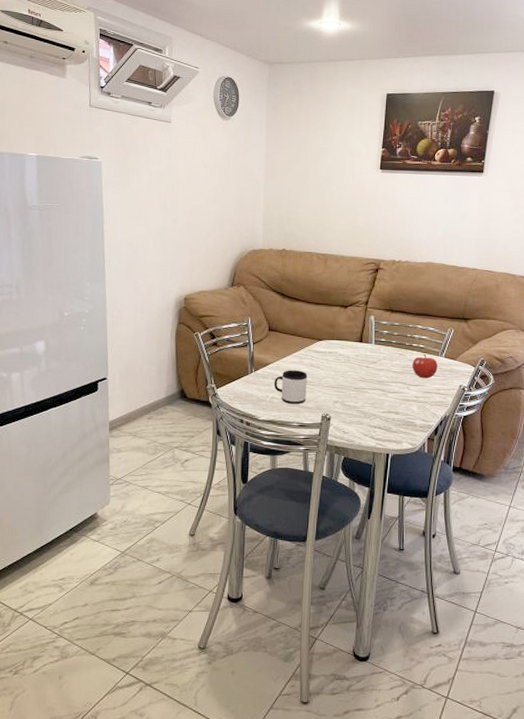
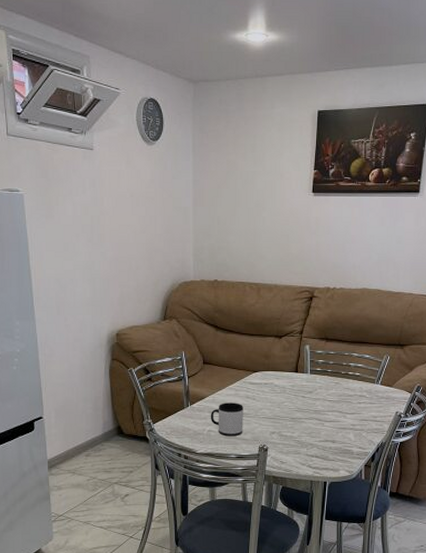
fruit: present [412,353,438,379] -> none [348,381,374,407]

